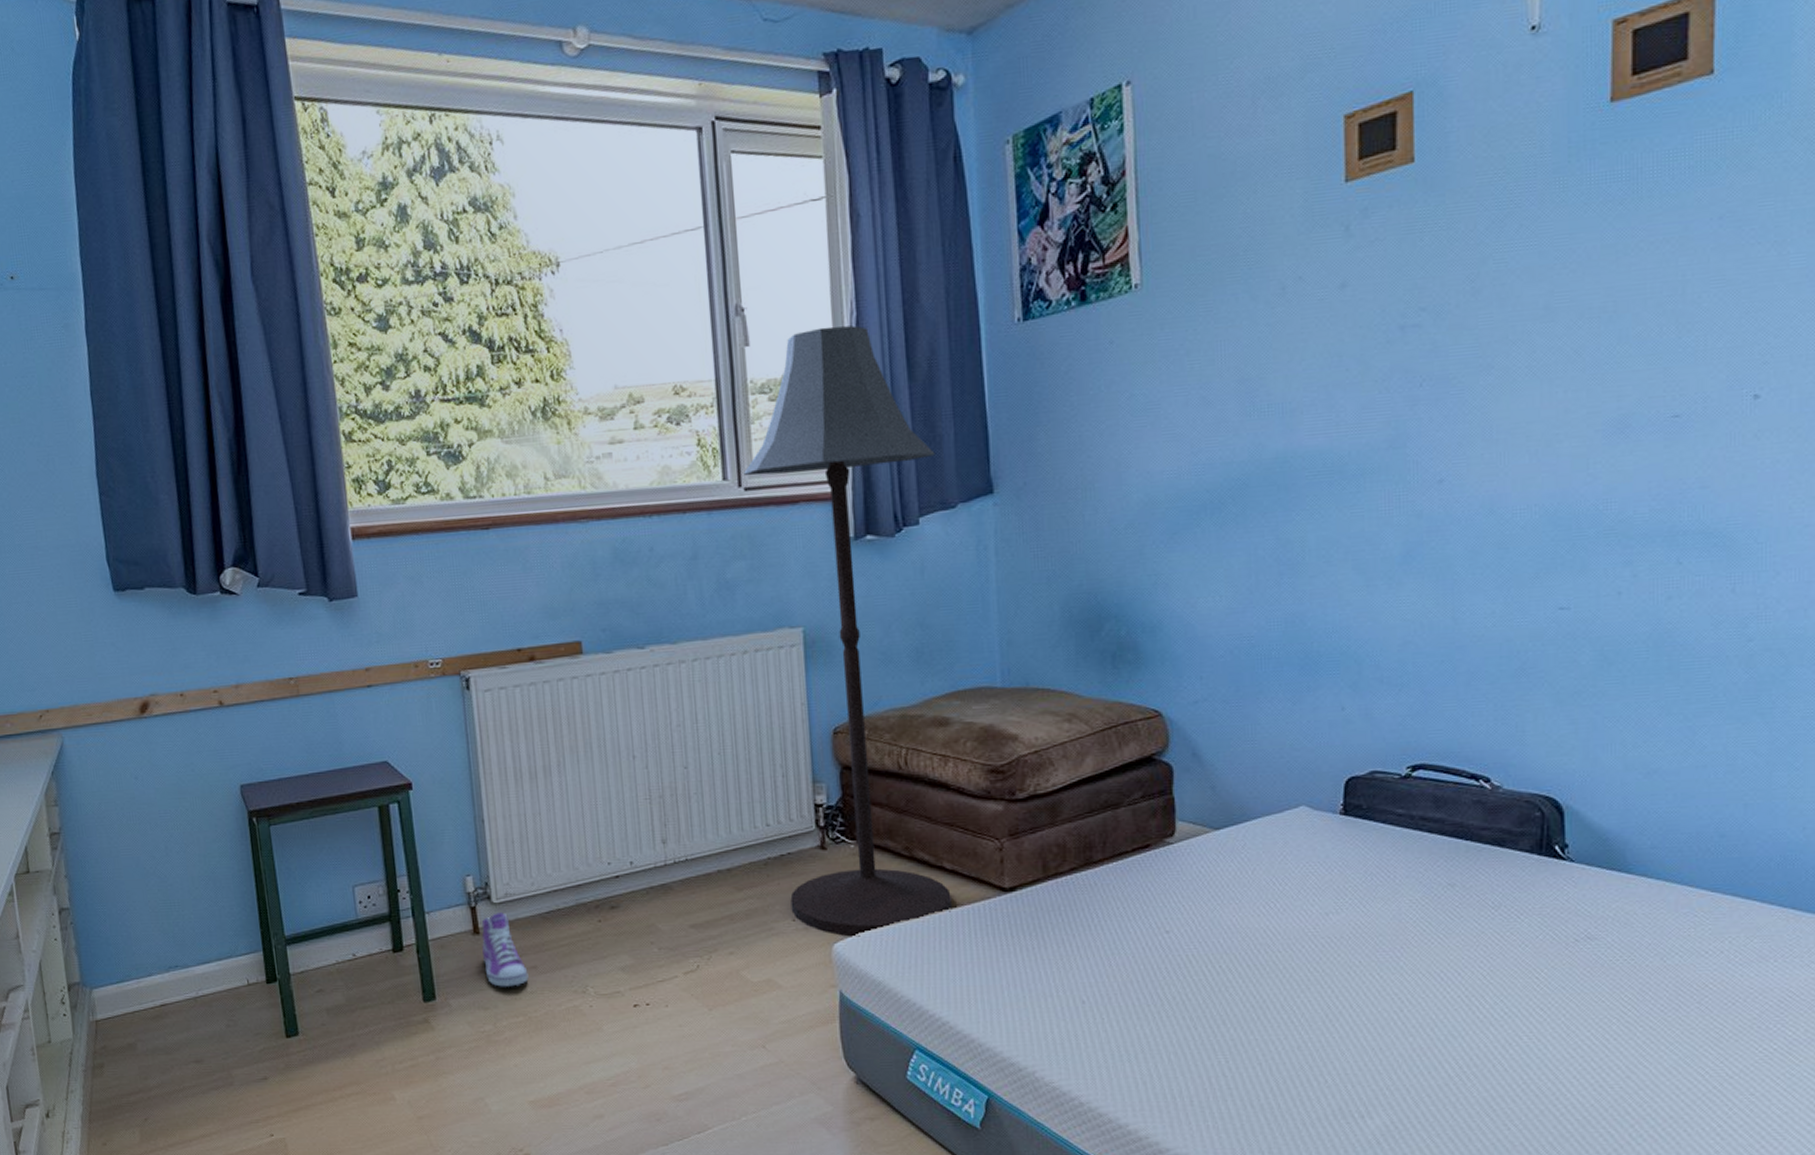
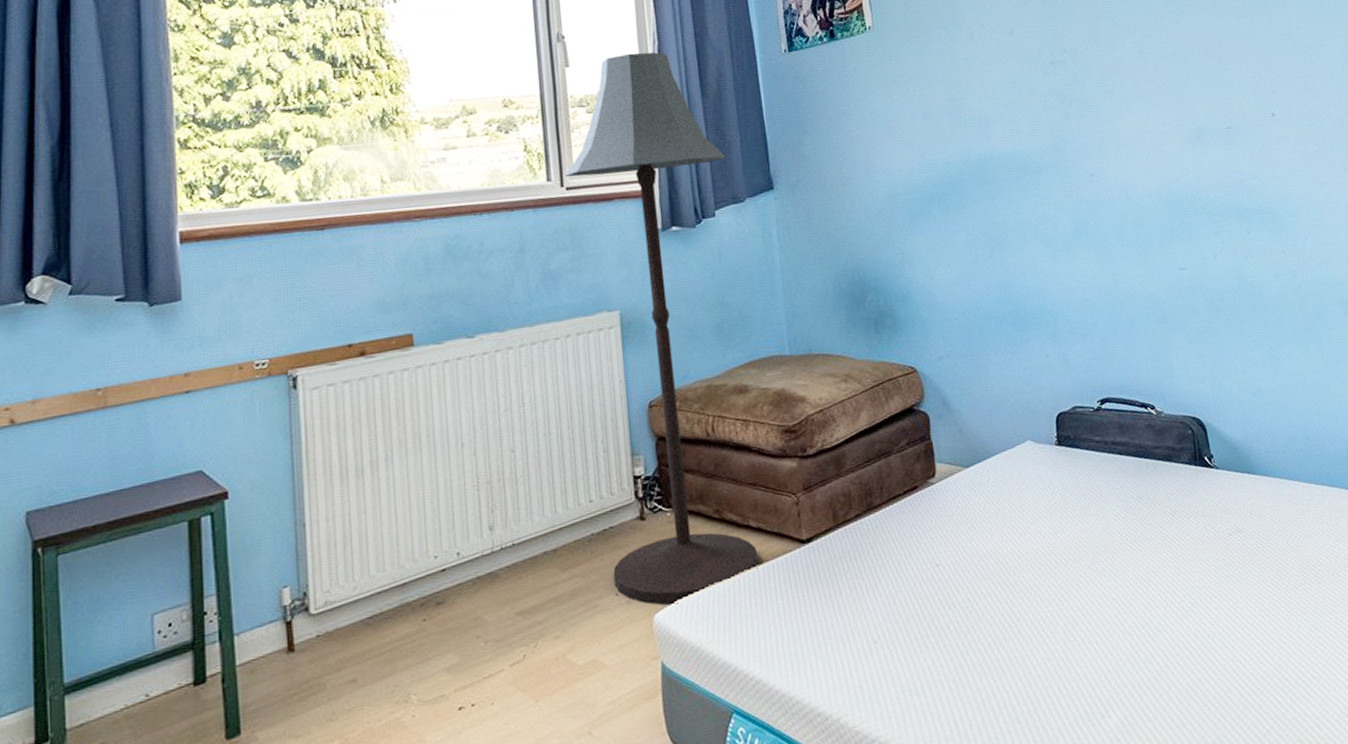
sneaker: present [481,912,529,987] -> none [296,623,347,709]

